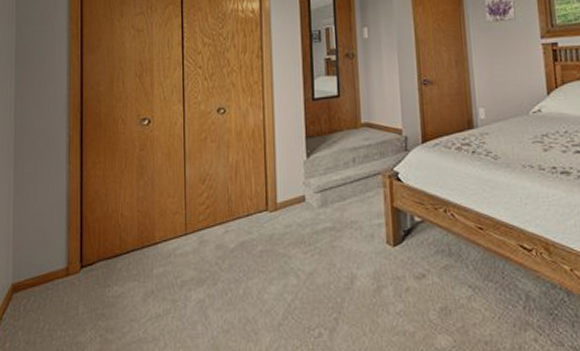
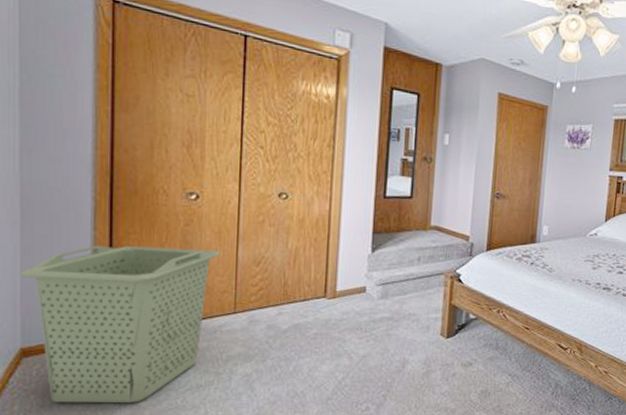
laundry basket: none [12,171,171,339] -> present [18,245,221,403]

